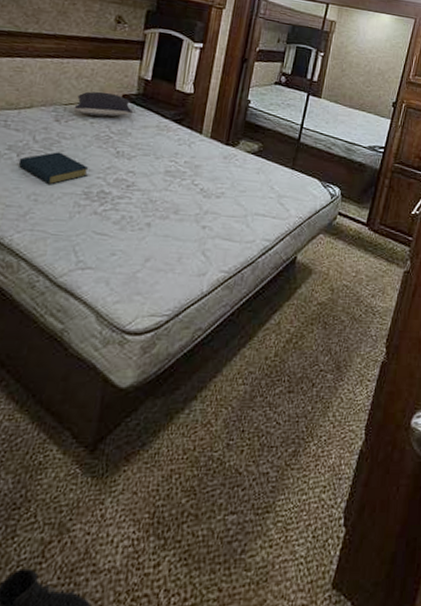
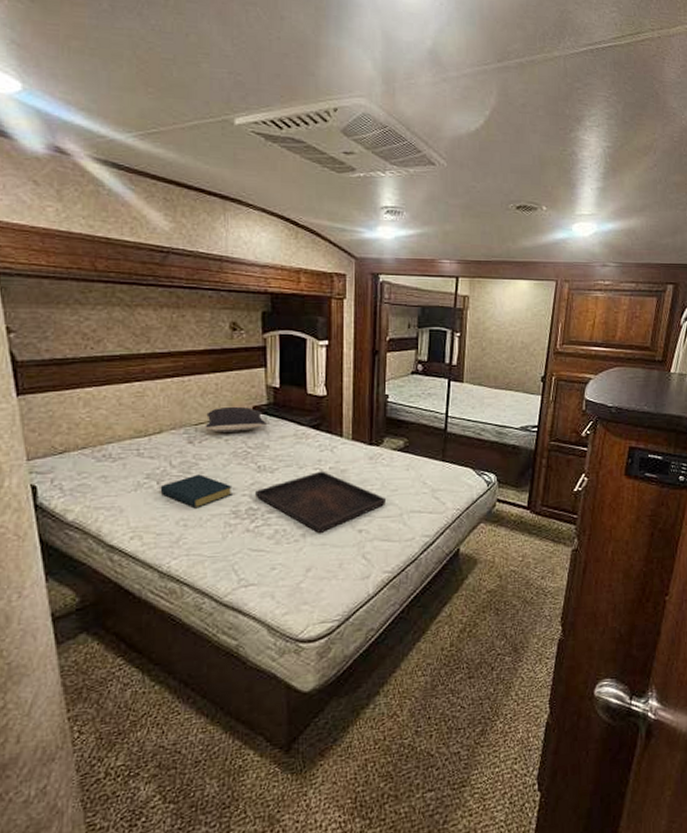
serving tray: none [108,163,234,224] -> present [254,471,387,533]

